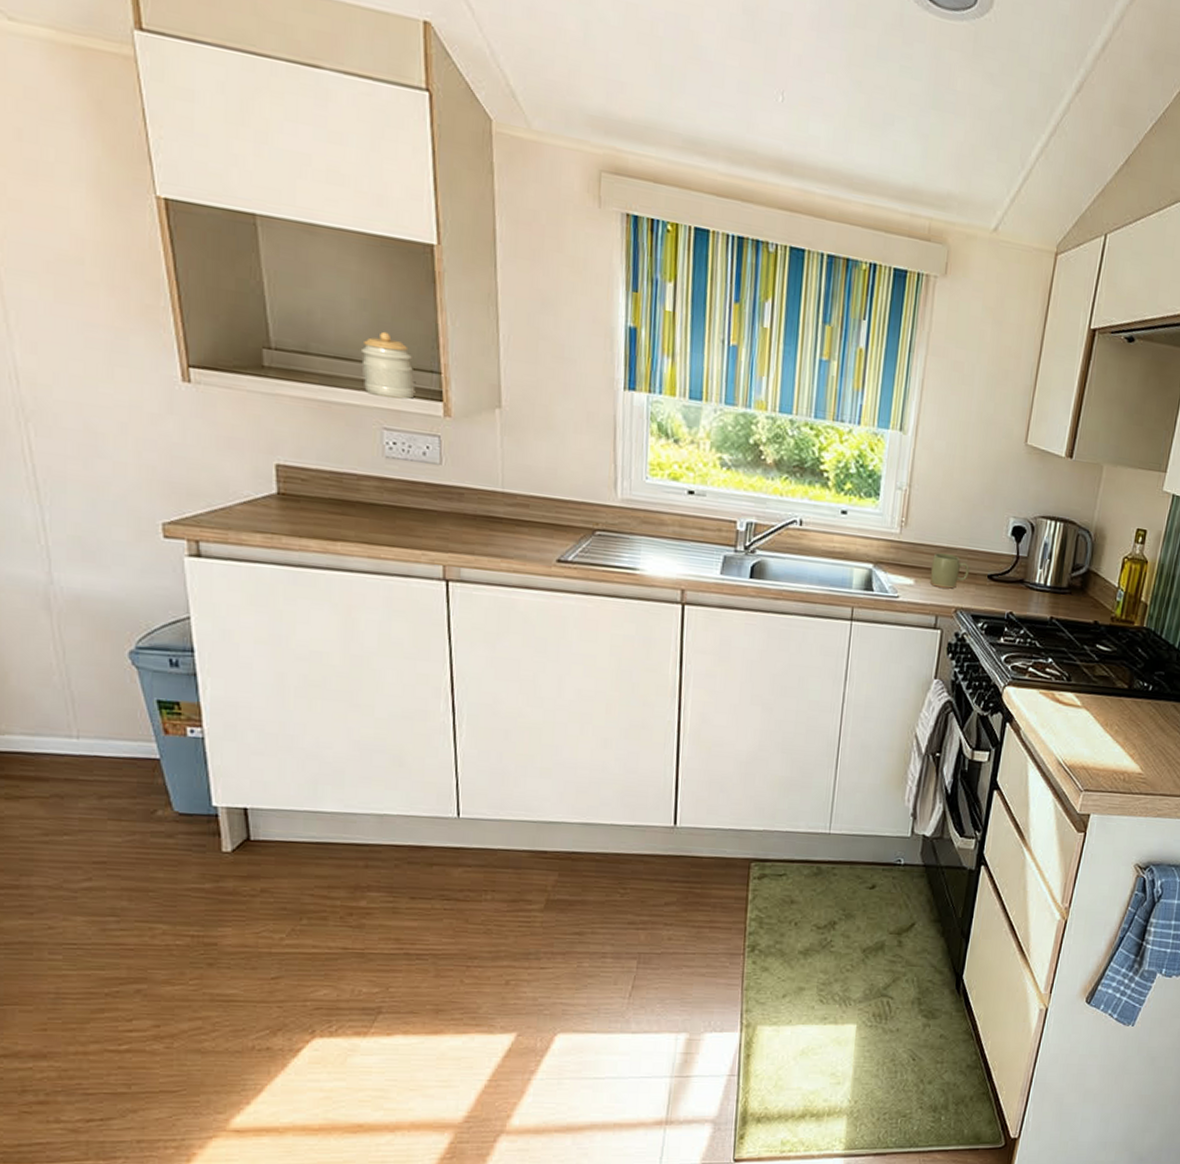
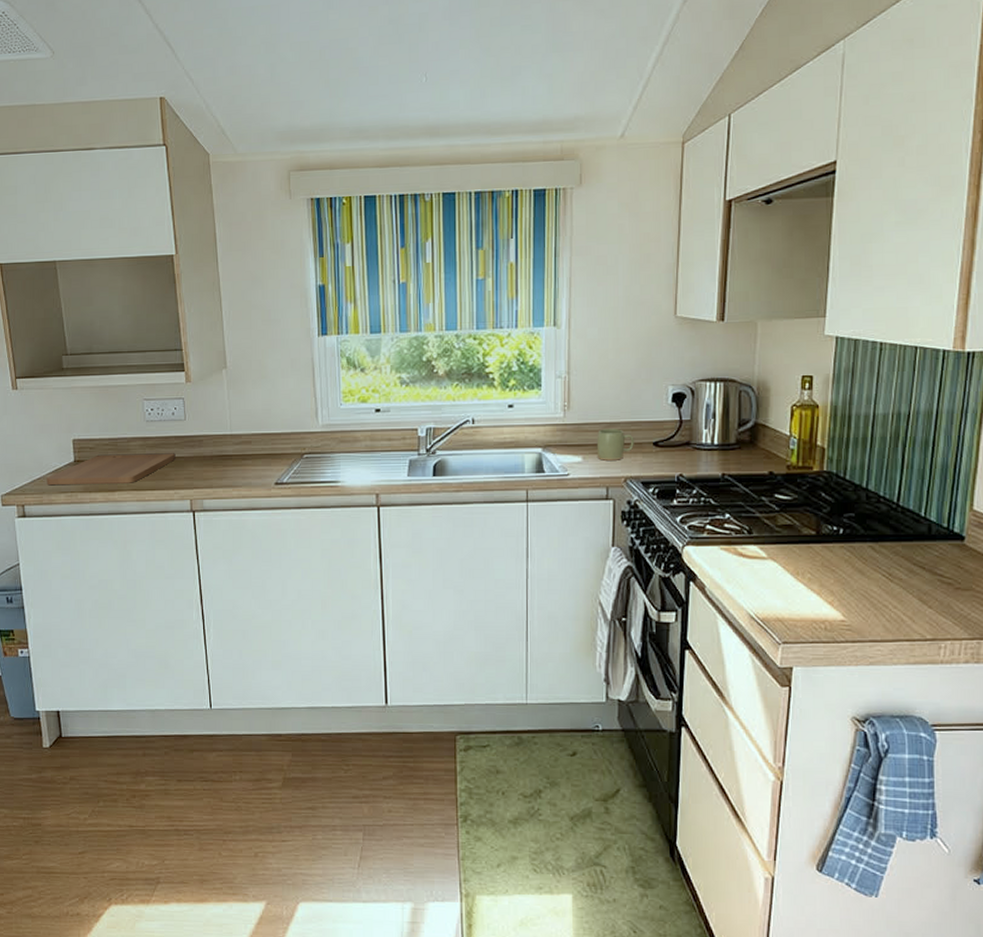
cutting board: none [234,490,425,534] -> present [46,453,176,486]
jar: present [360,331,415,400] -> none [126,326,165,376]

